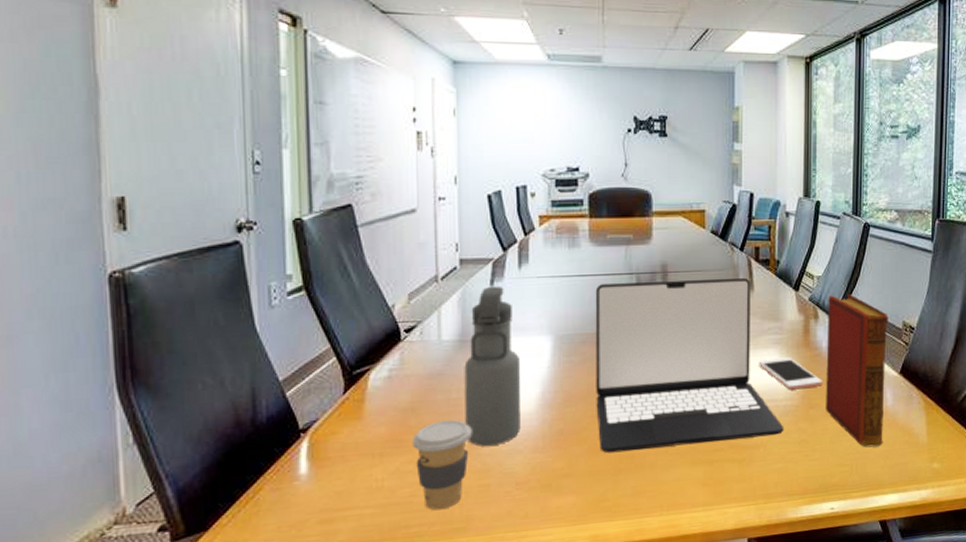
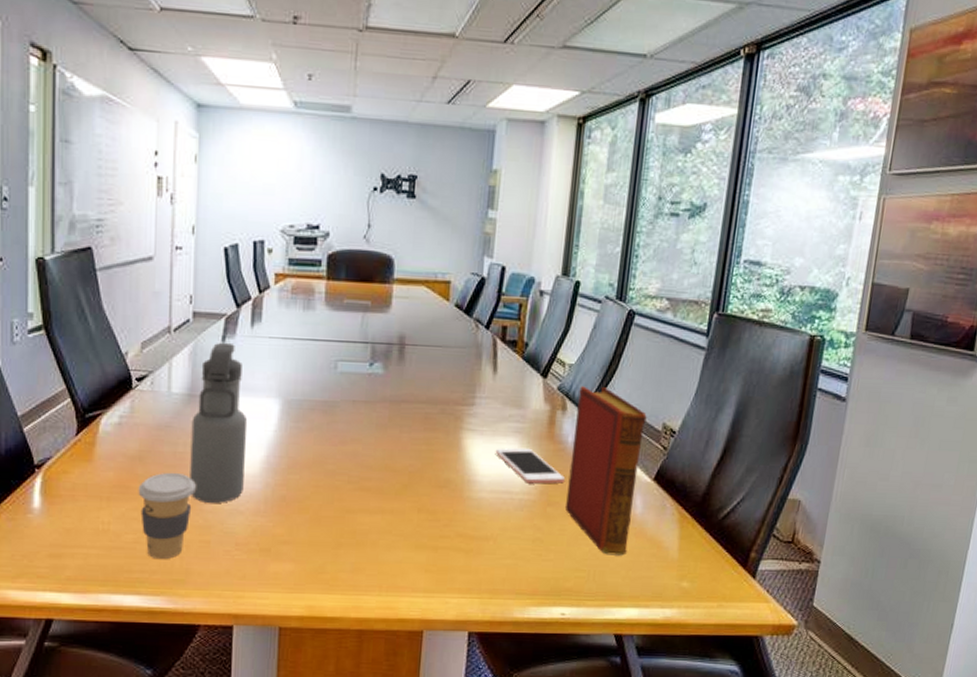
laptop: present [595,277,784,453] -> none [320,351,518,529]

